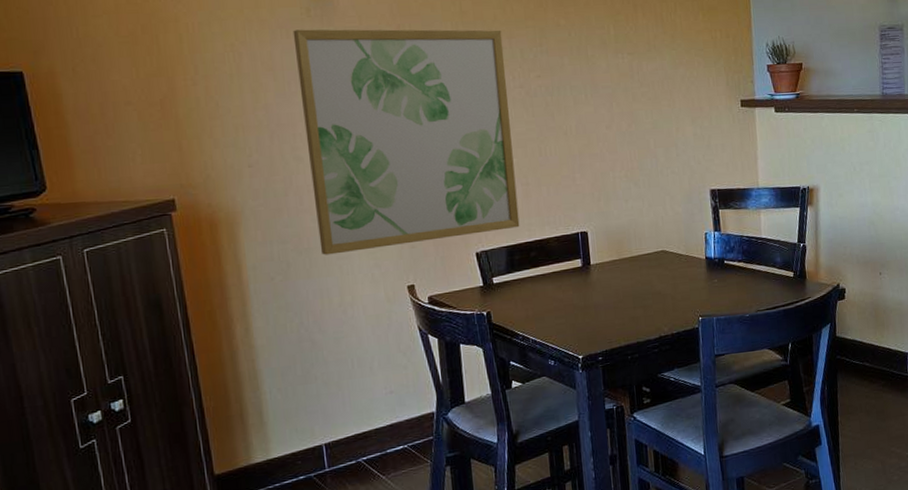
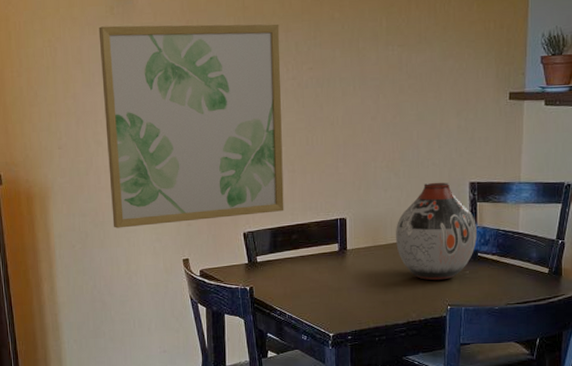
vase: none [640,190,722,292] -> present [396,182,477,281]

